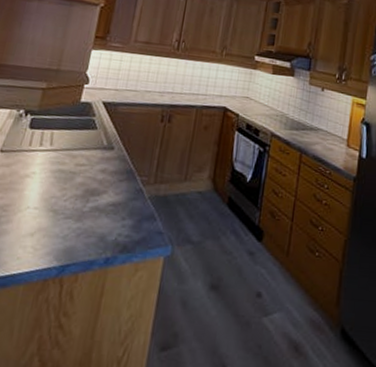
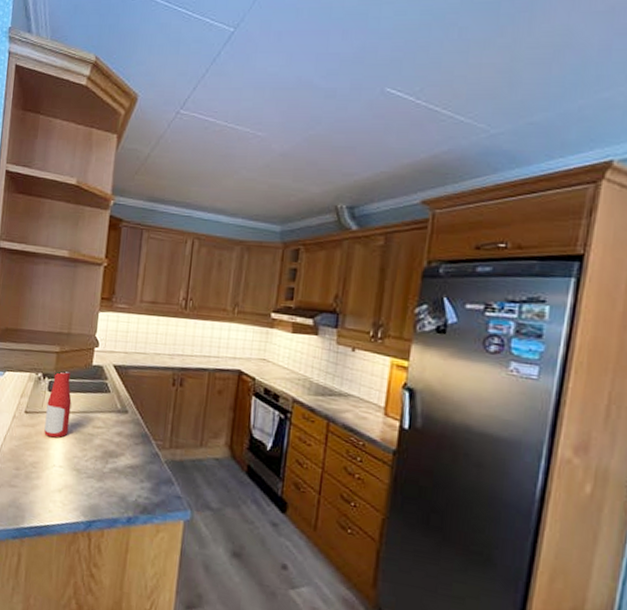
bottle: none [20,107,56,178] -> present [44,370,72,438]

